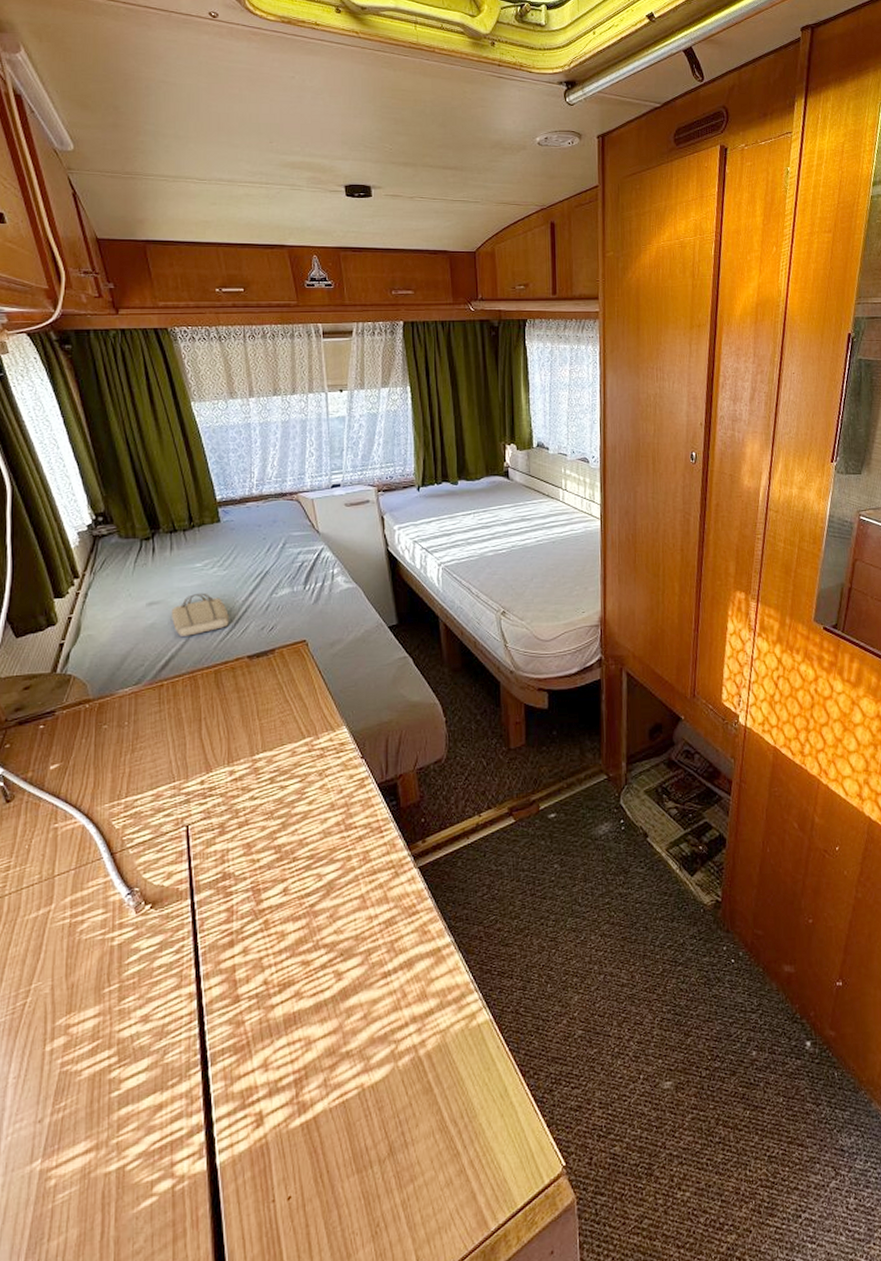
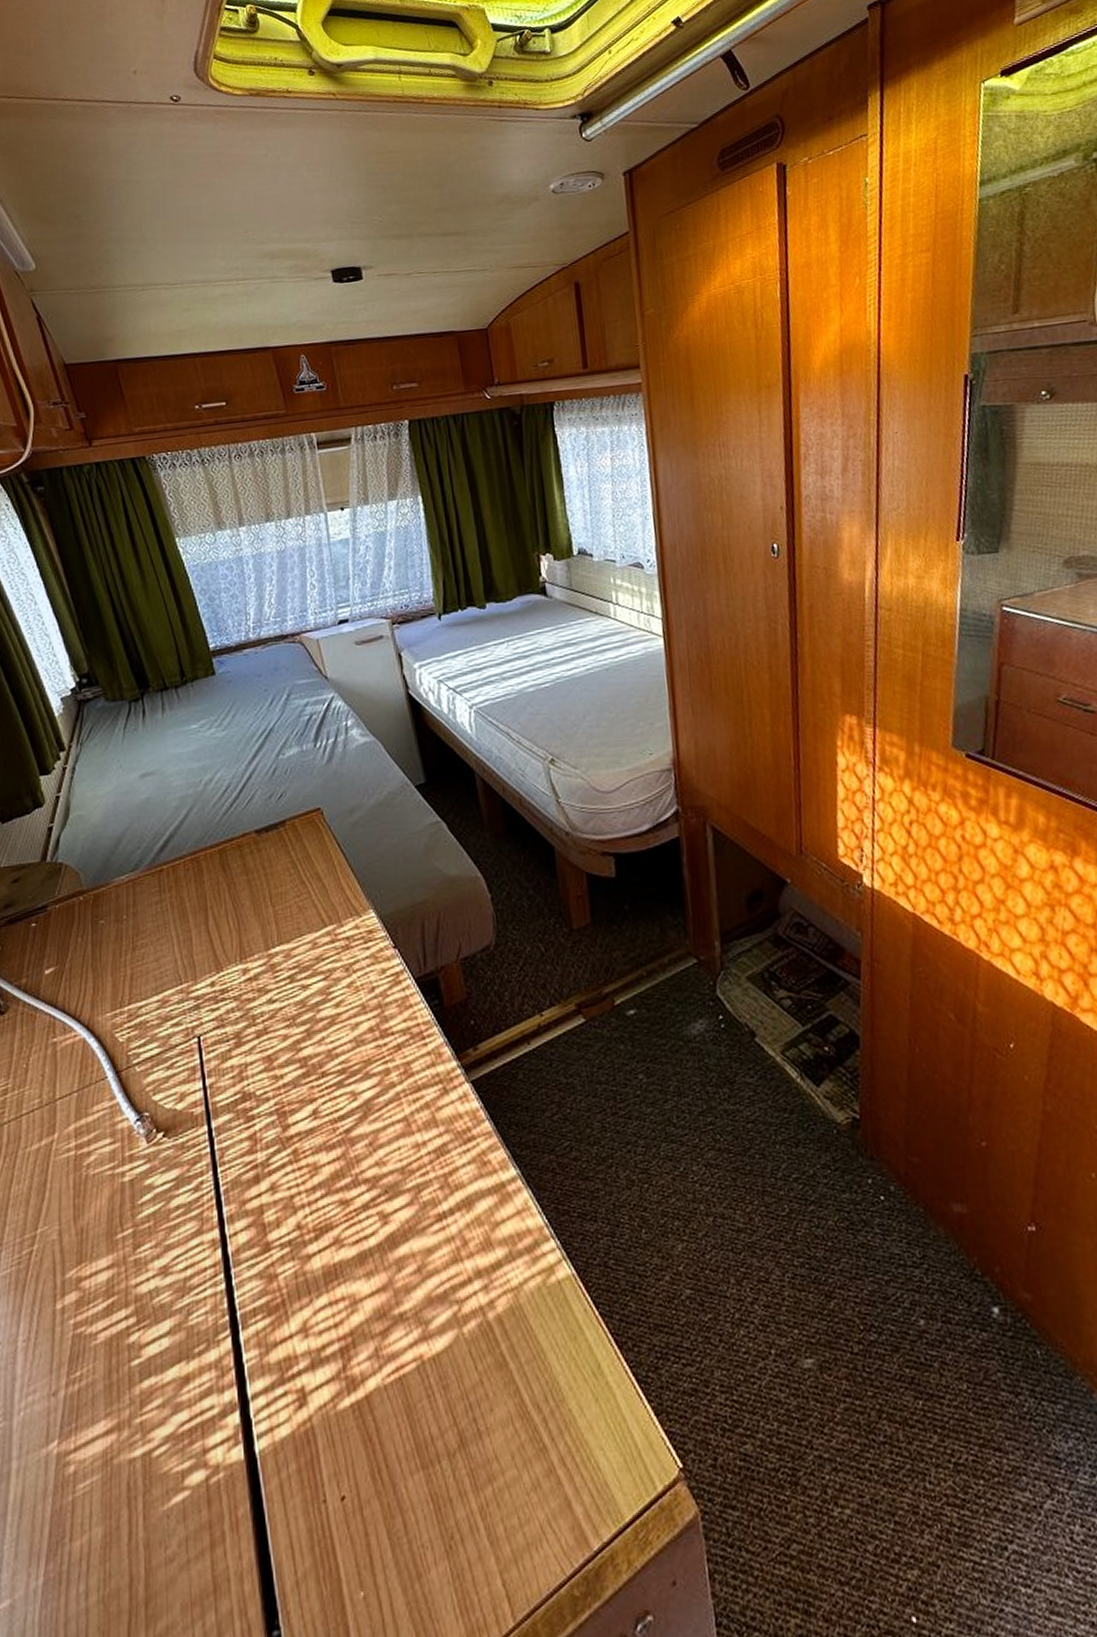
tote bag: present [171,592,230,636] -> none [166,758,233,812]

